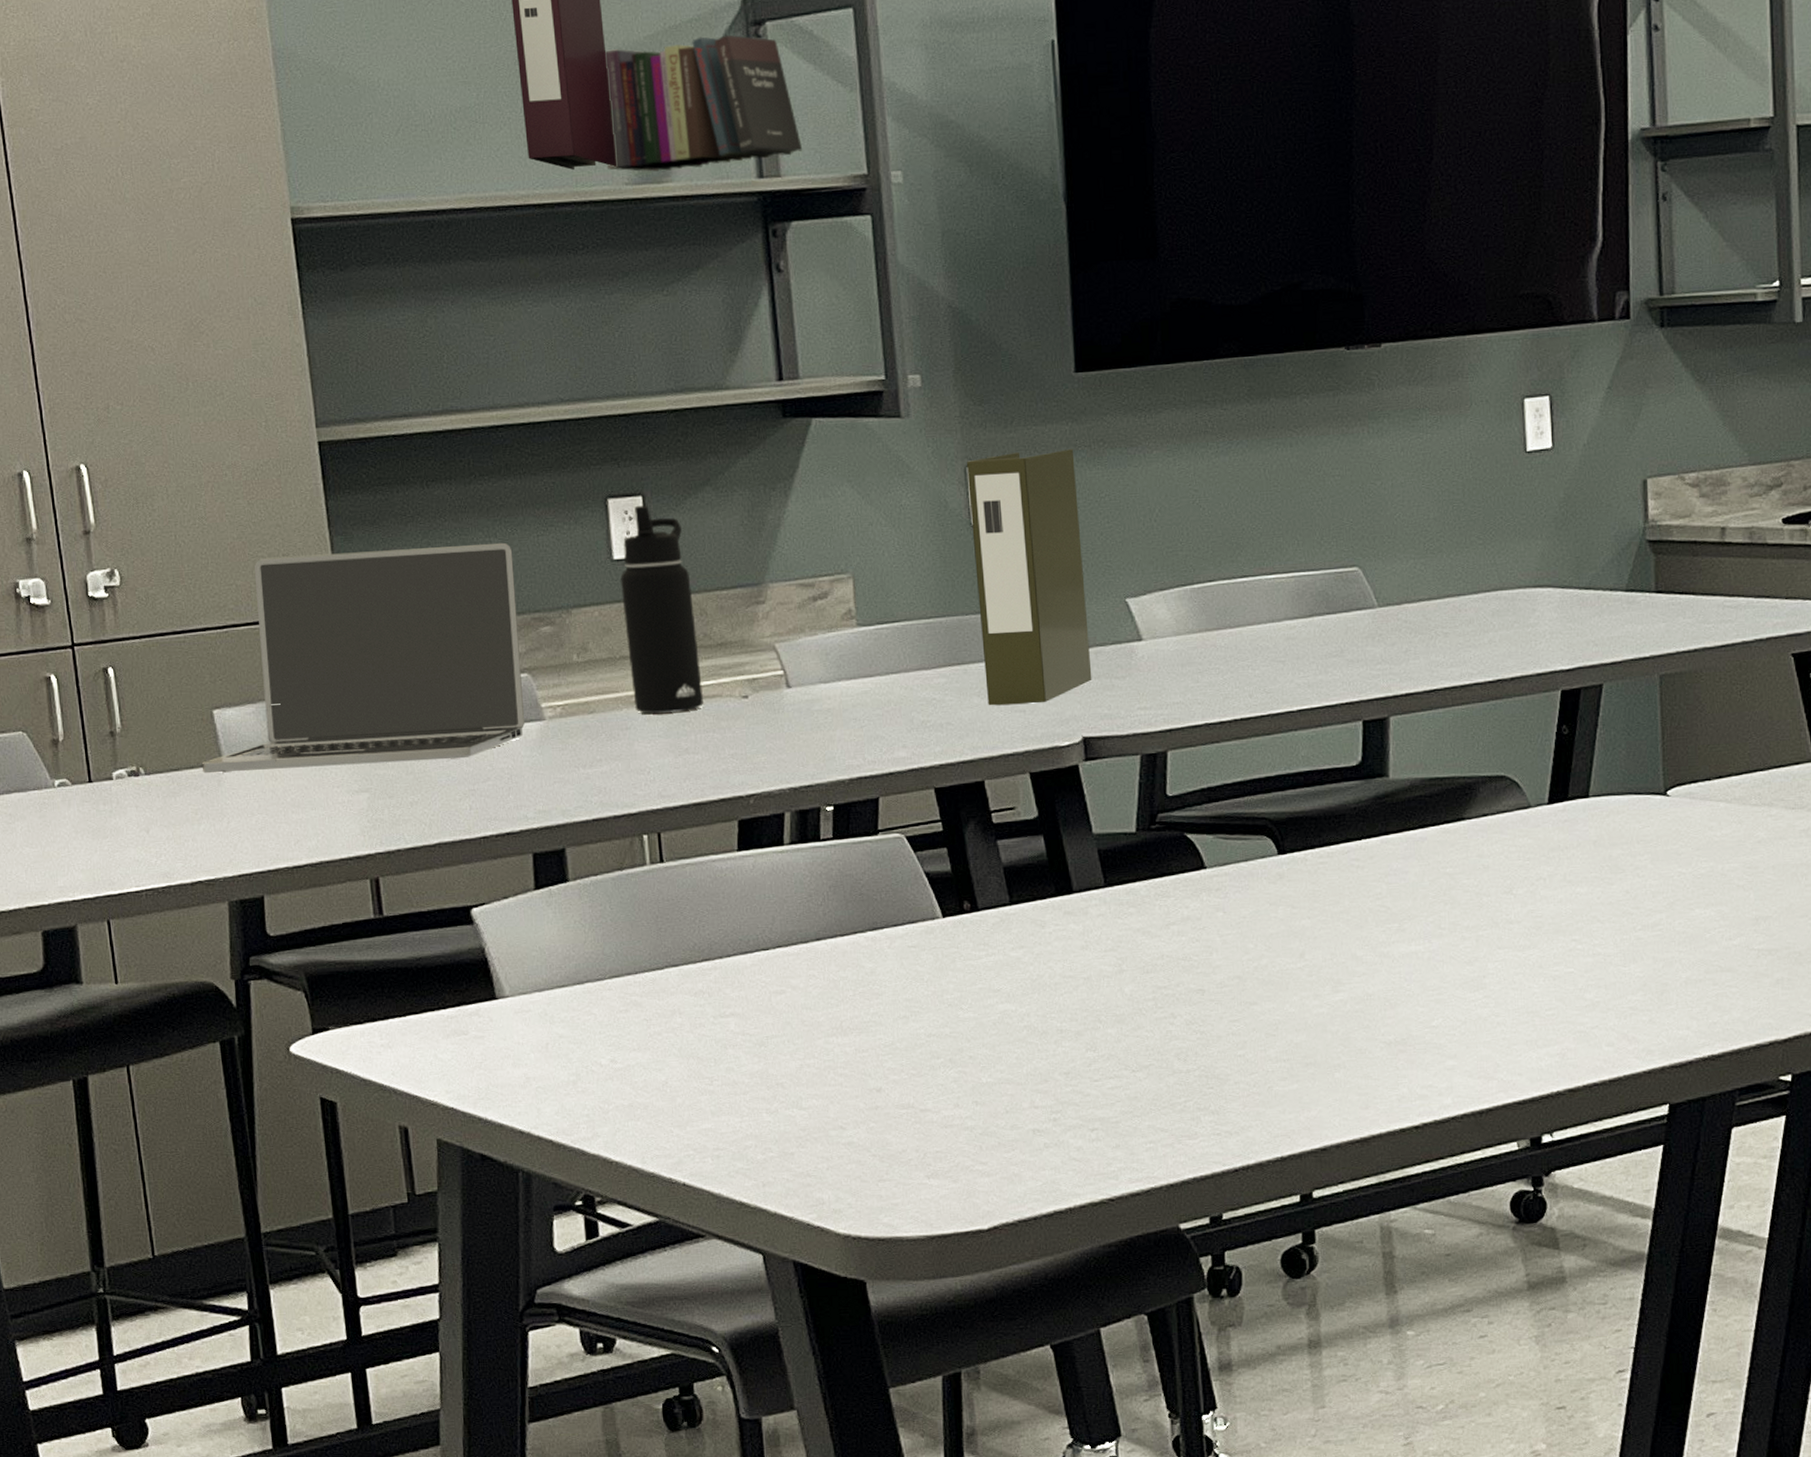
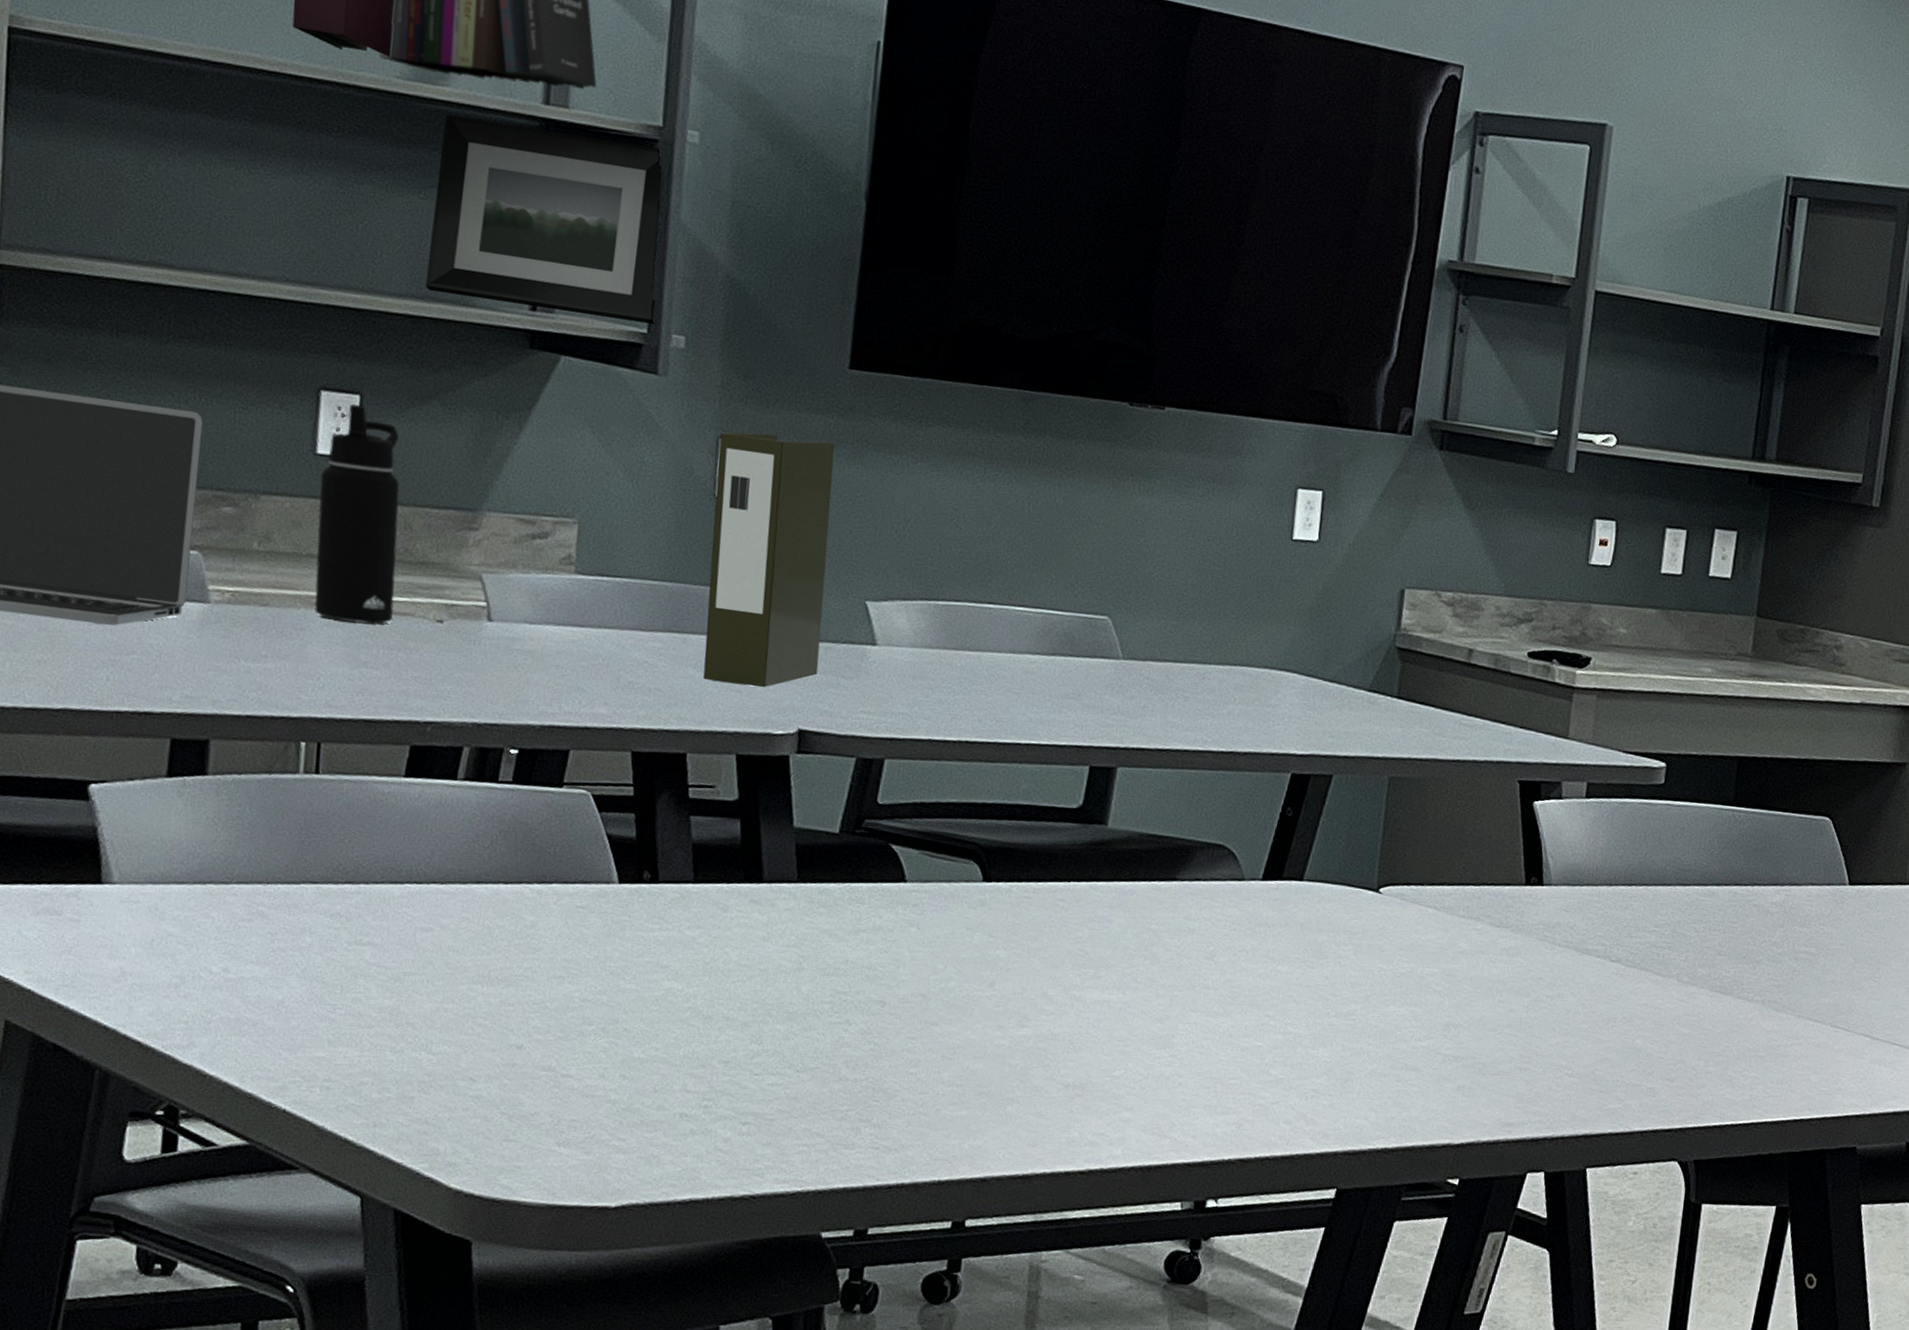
picture frame: none [674,195,892,383] -> present [425,113,662,325]

